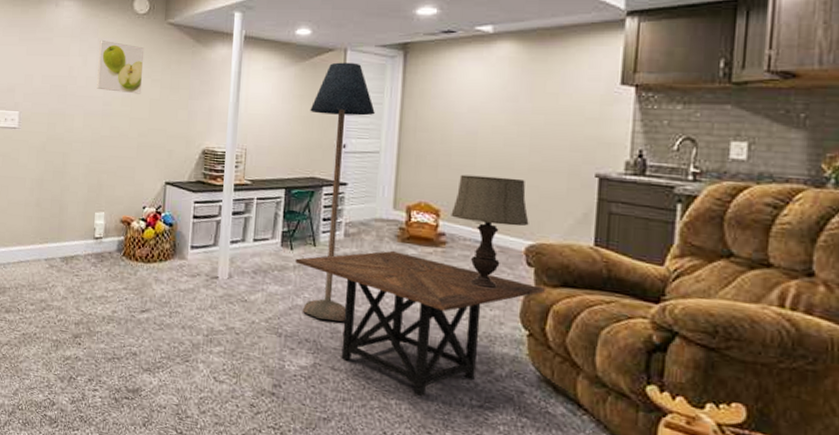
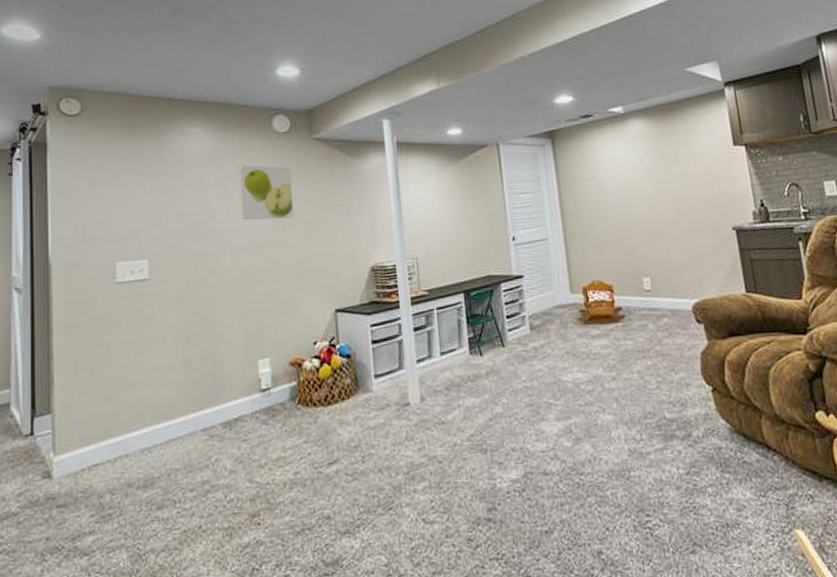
side table: present [295,250,545,397] -> none [487,334,717,480]
floor lamp: present [302,62,375,322] -> none [474,155,547,424]
table lamp: present [451,174,529,289] -> none [622,242,690,354]

